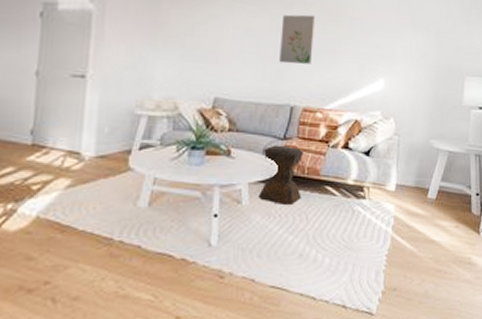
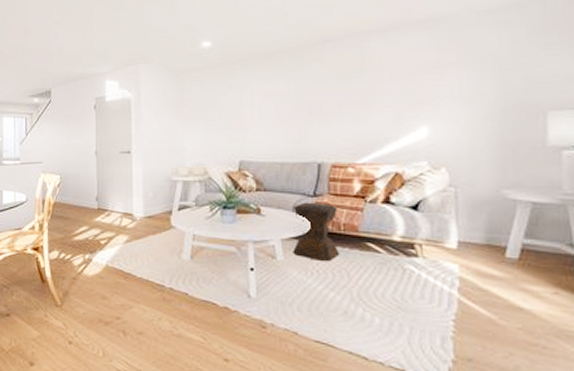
wall art: present [279,14,315,64] -> none [299,70,337,122]

